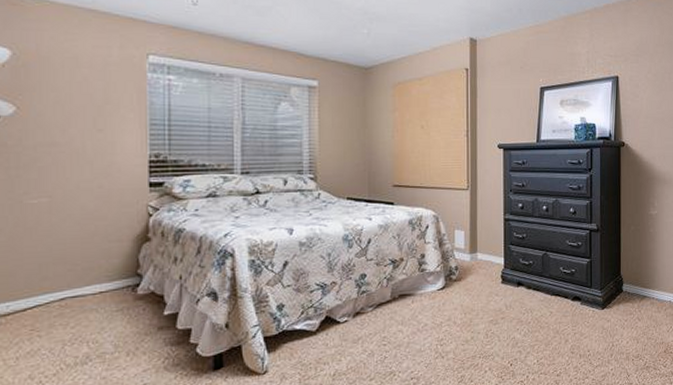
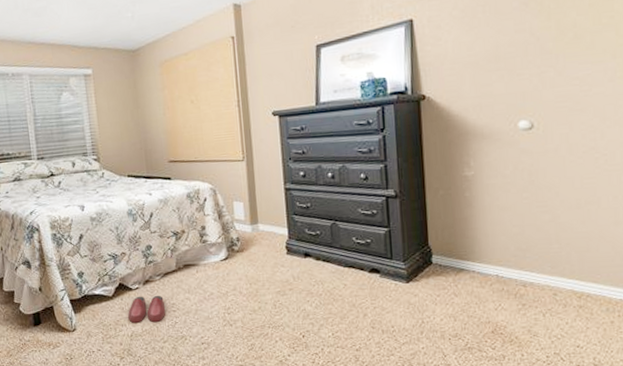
slippers: none [332,328,374,360] -> present [128,295,165,323]

